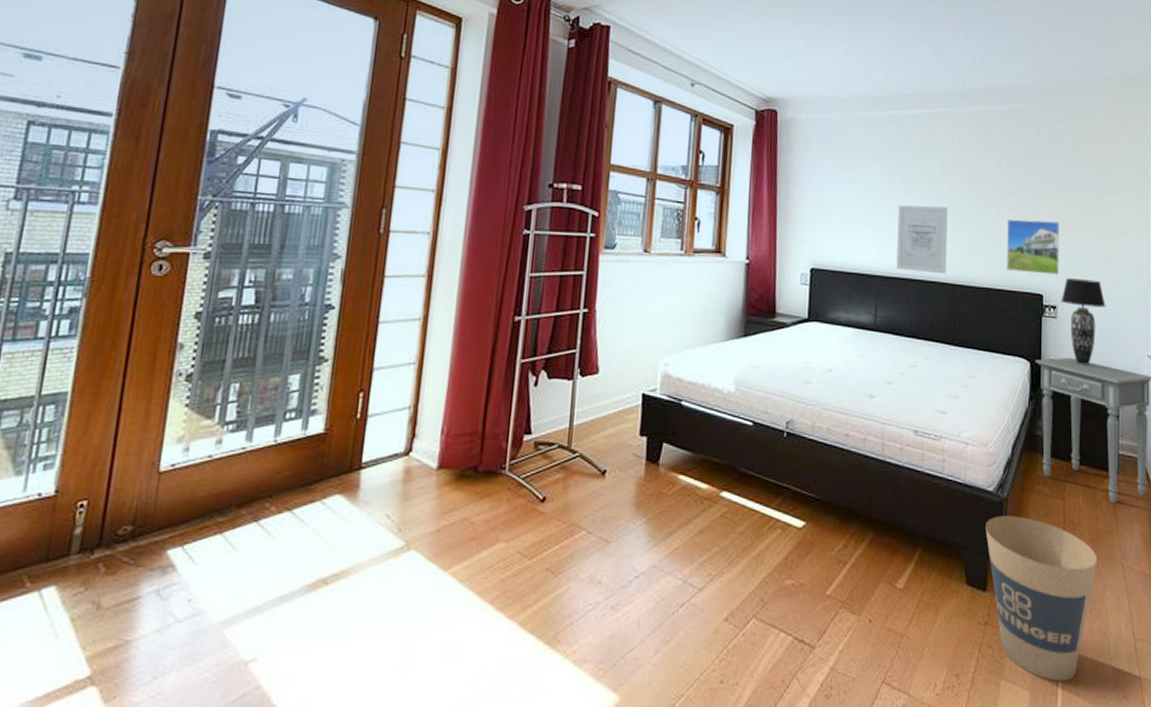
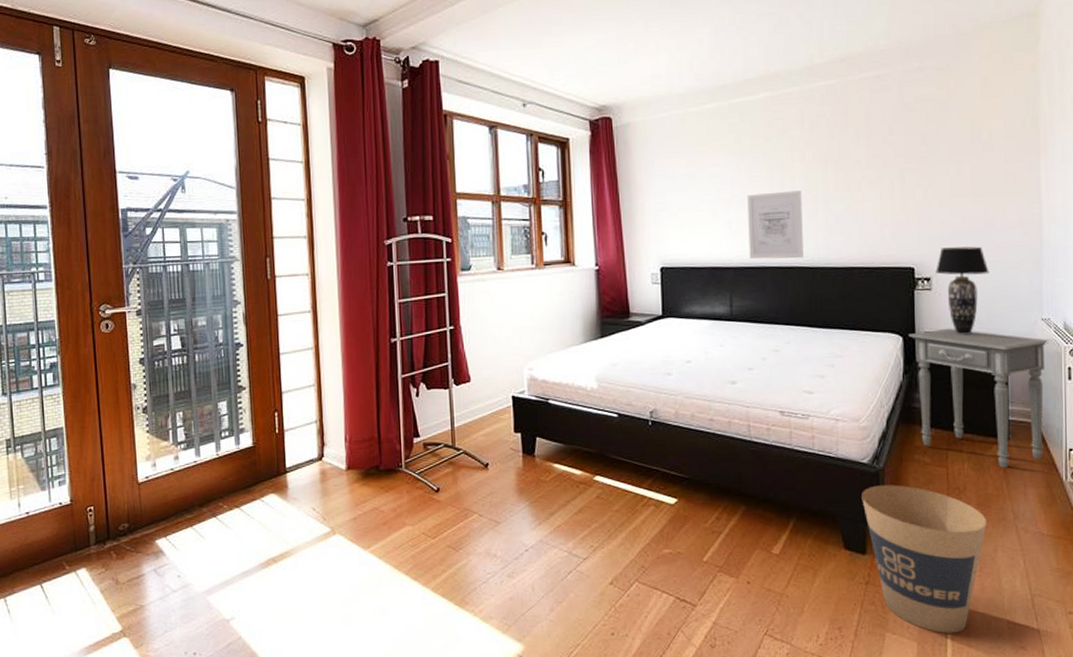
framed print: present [1006,219,1059,275] -> none [869,189,932,247]

